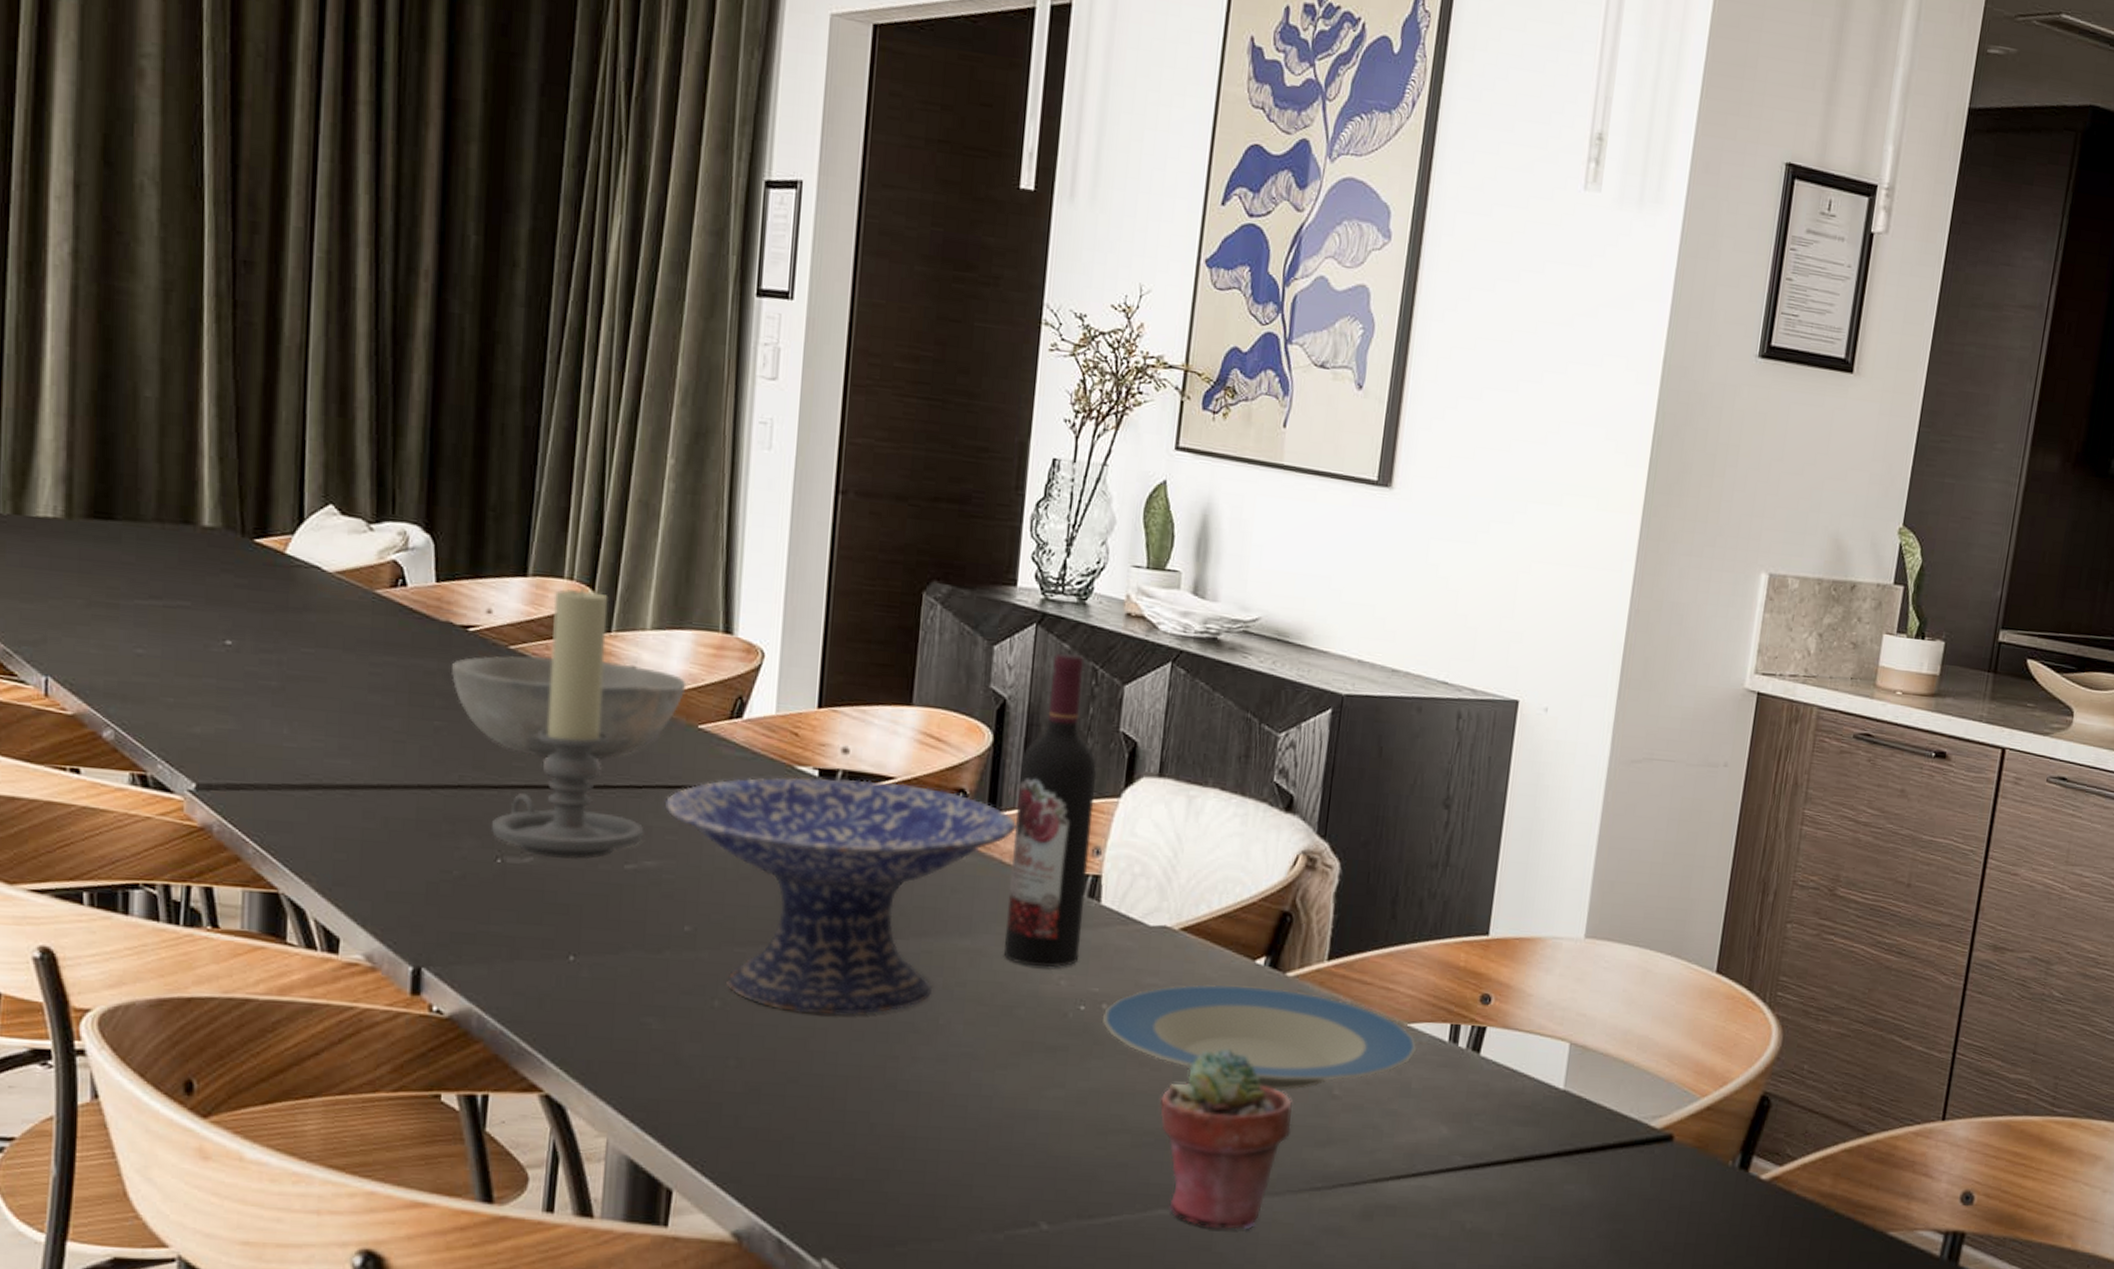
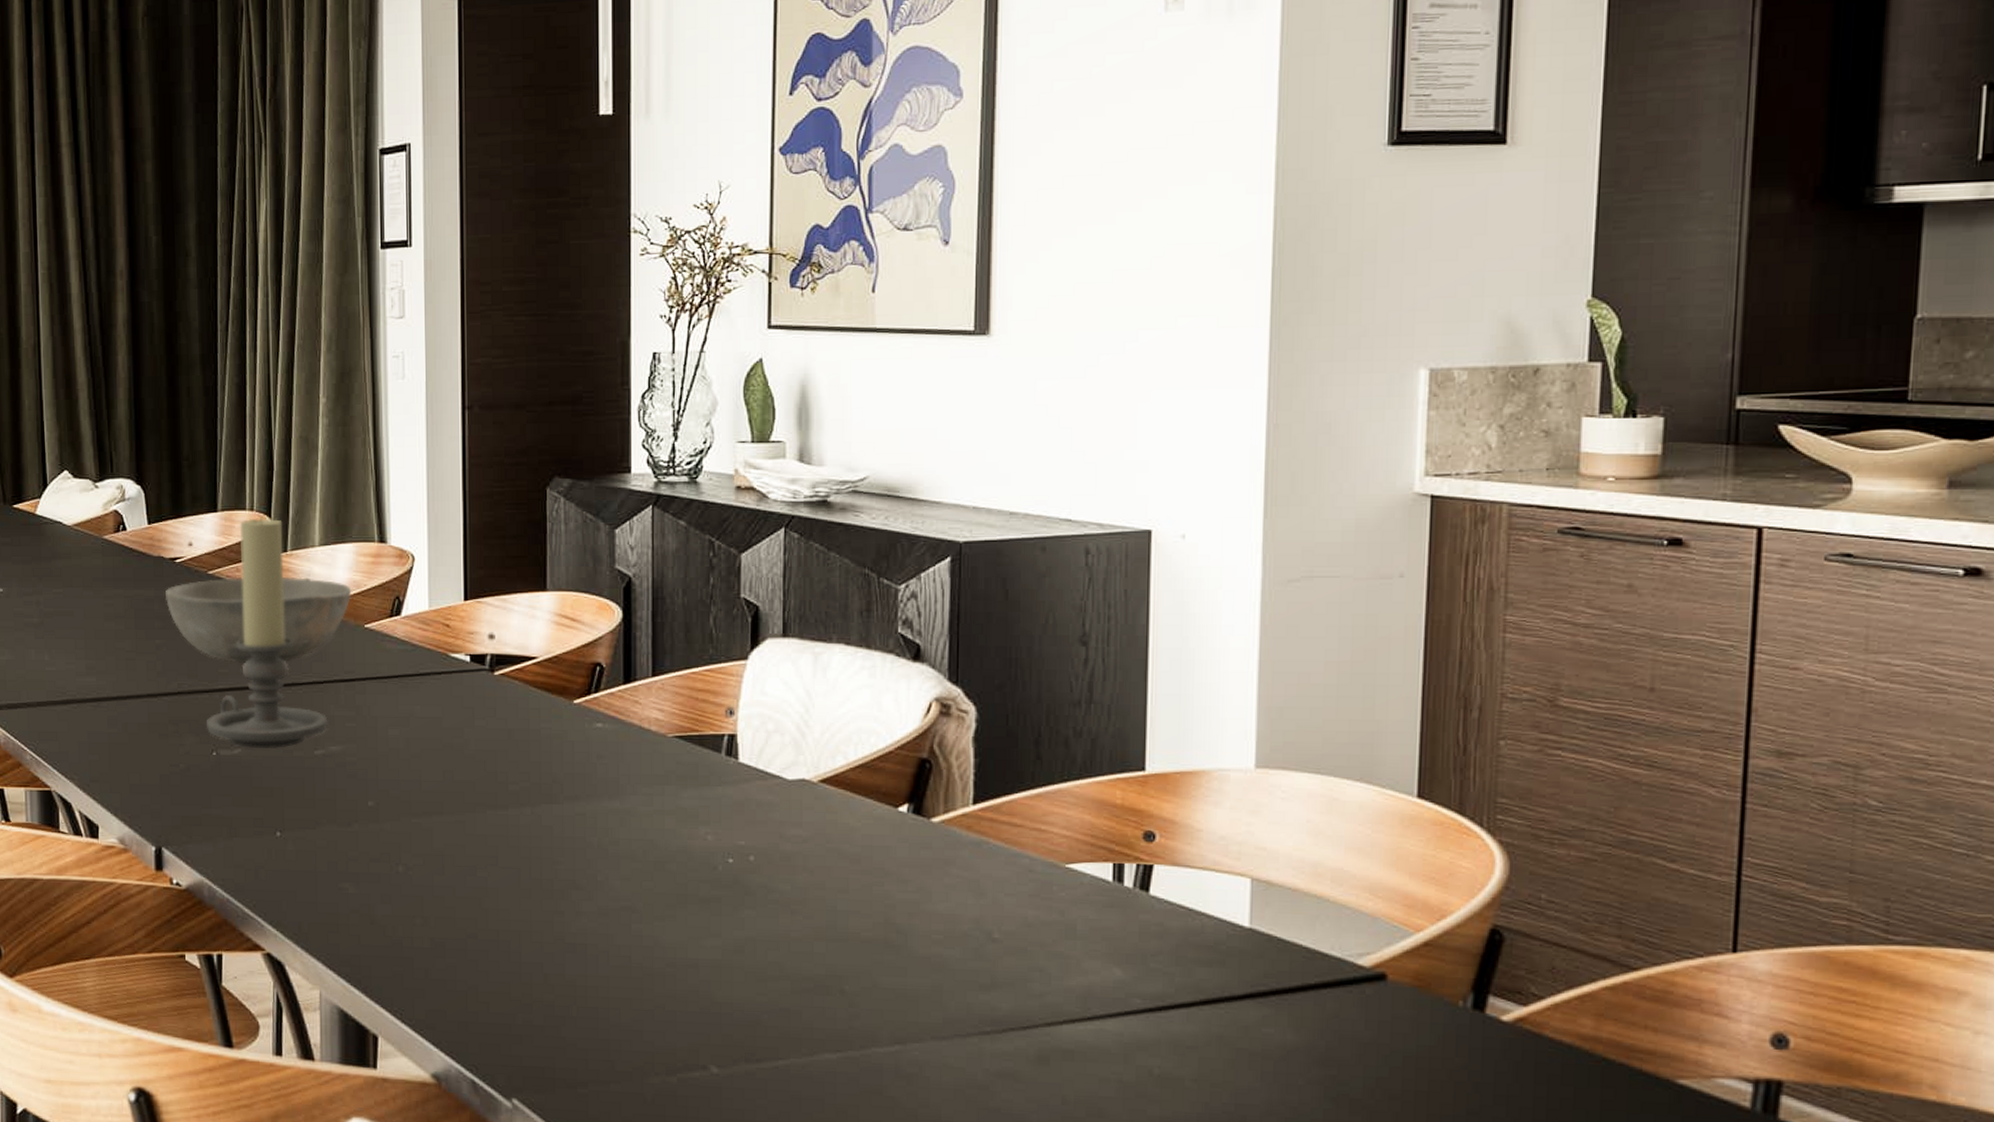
decorative bowl: present [664,777,1016,1015] -> none [342,661,651,876]
wine bottle: present [1003,652,1097,968] -> none [650,529,723,824]
plate: present [1103,984,1417,1090] -> none [752,833,1079,935]
potted succulent: present [1160,1048,1292,1230] -> none [817,895,952,1074]

